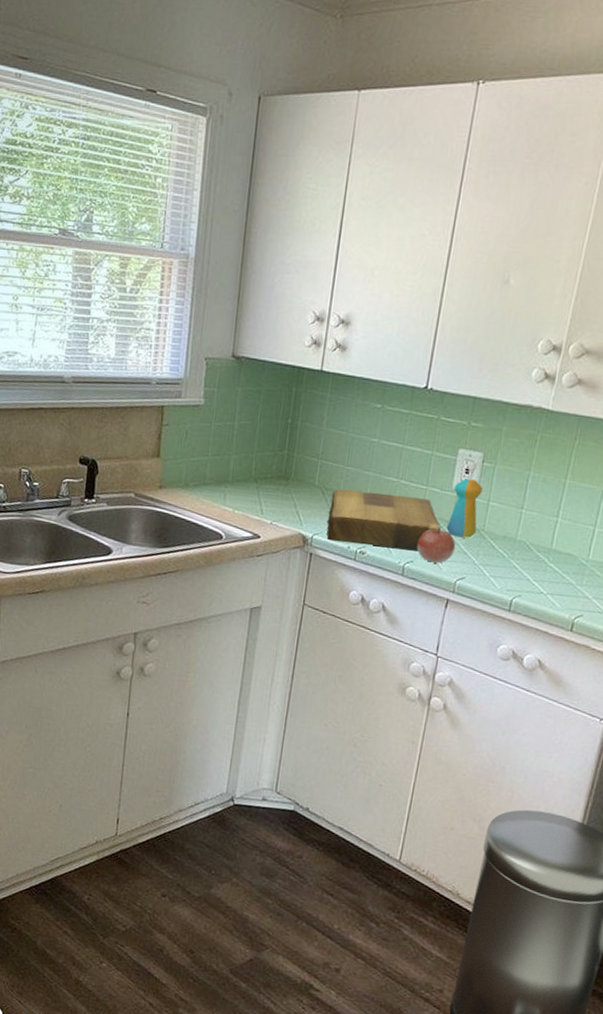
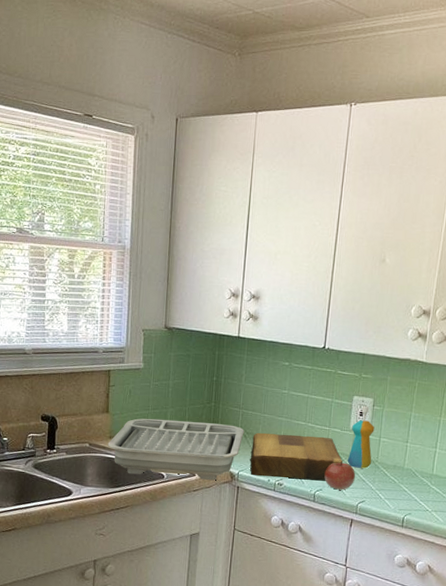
dish rack: none [156,466,322,545] -> present [107,418,244,481]

